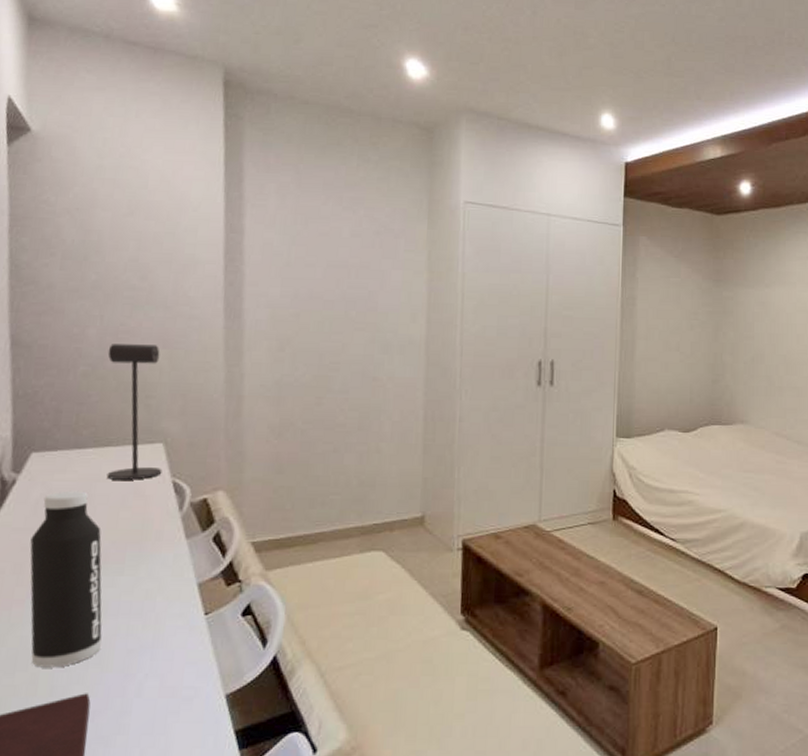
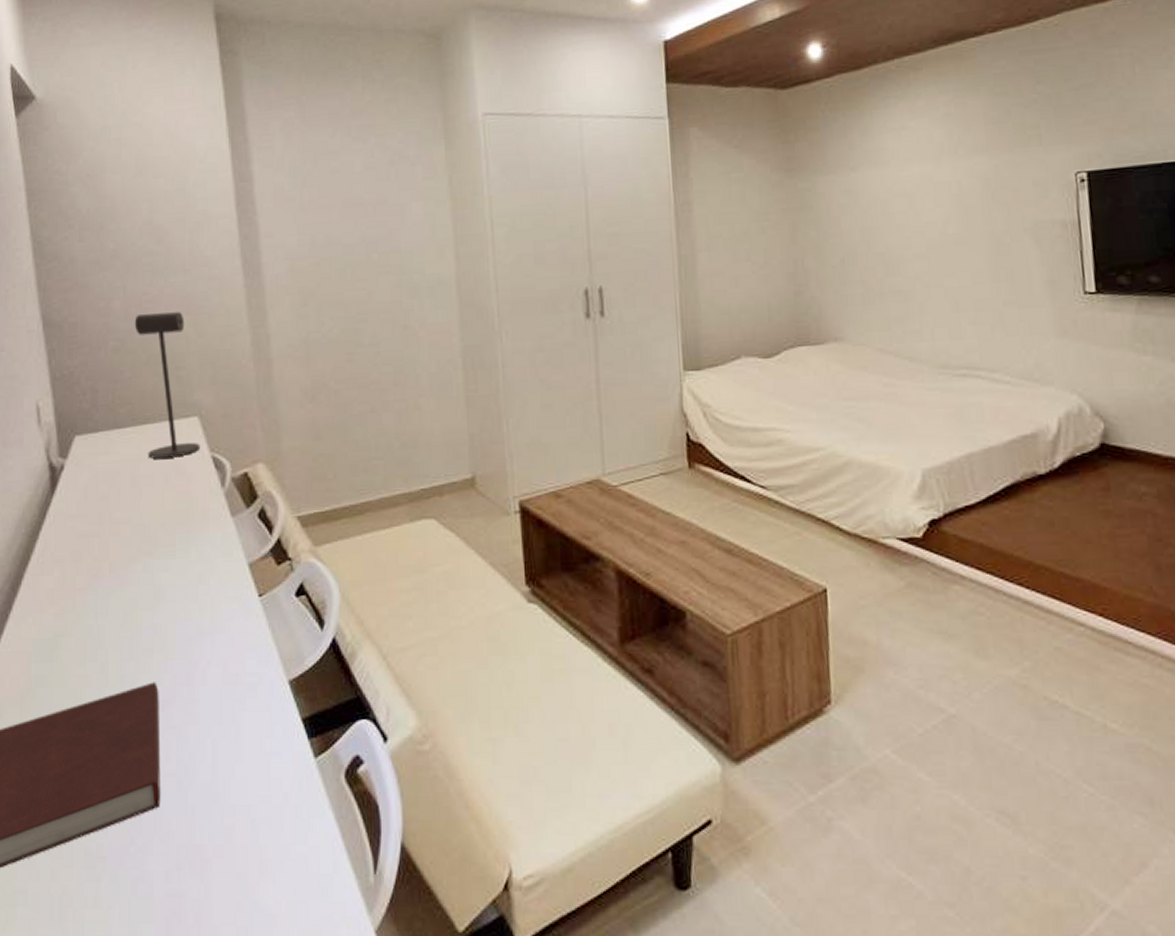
water bottle: present [29,490,102,668] -> none [84,472,163,657]

